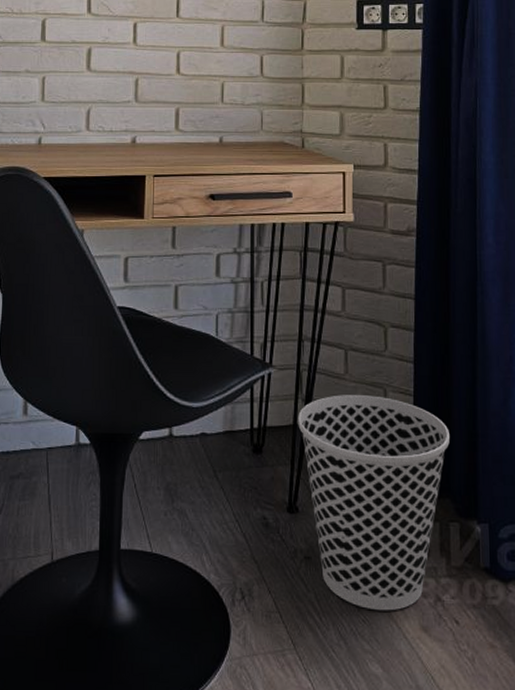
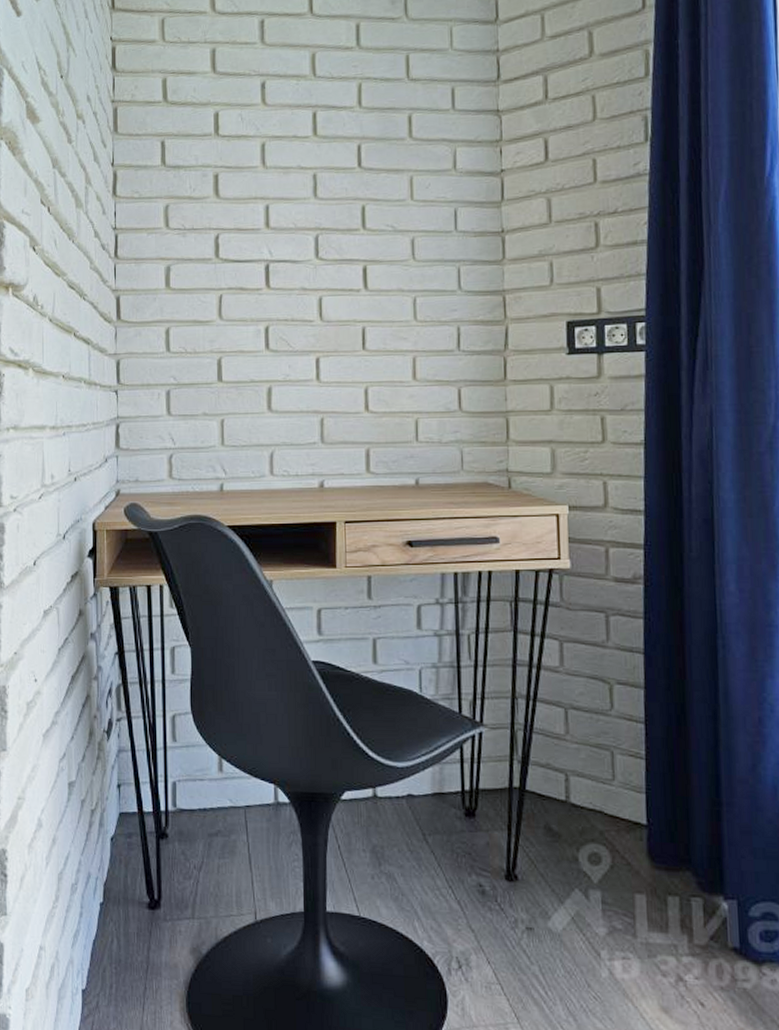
wastebasket: present [298,395,450,611] -> none [514,757,689,989]

